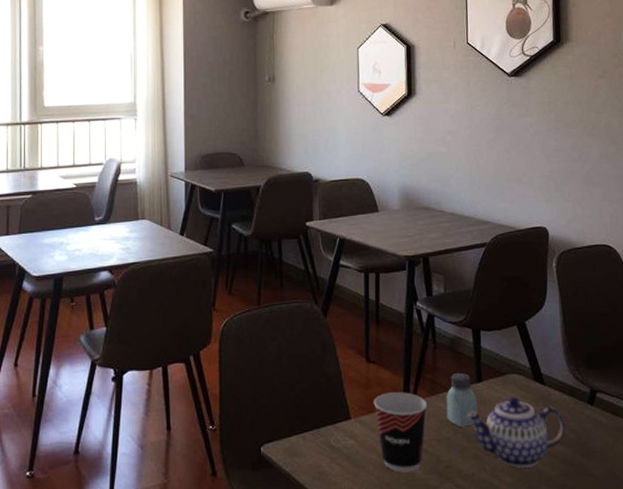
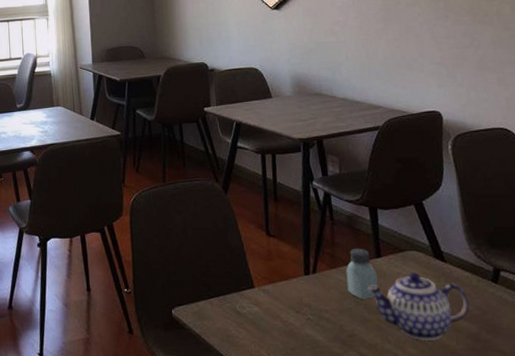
cup: present [373,392,428,473] -> none [275,265,328,339]

